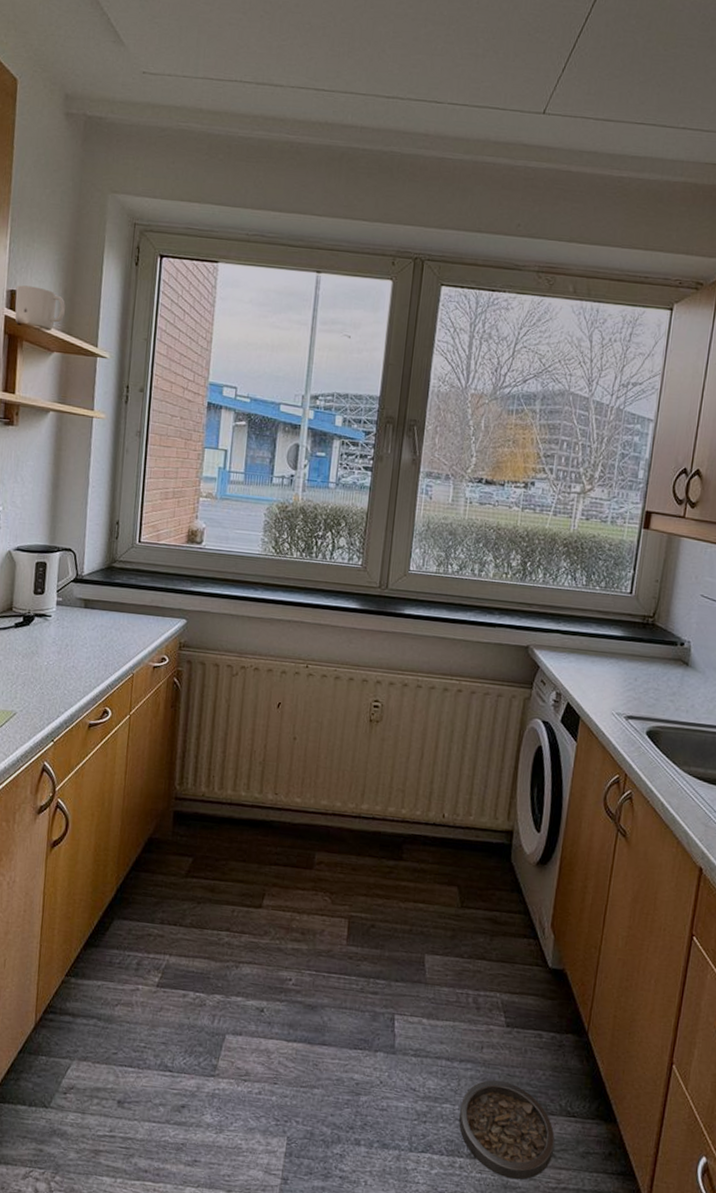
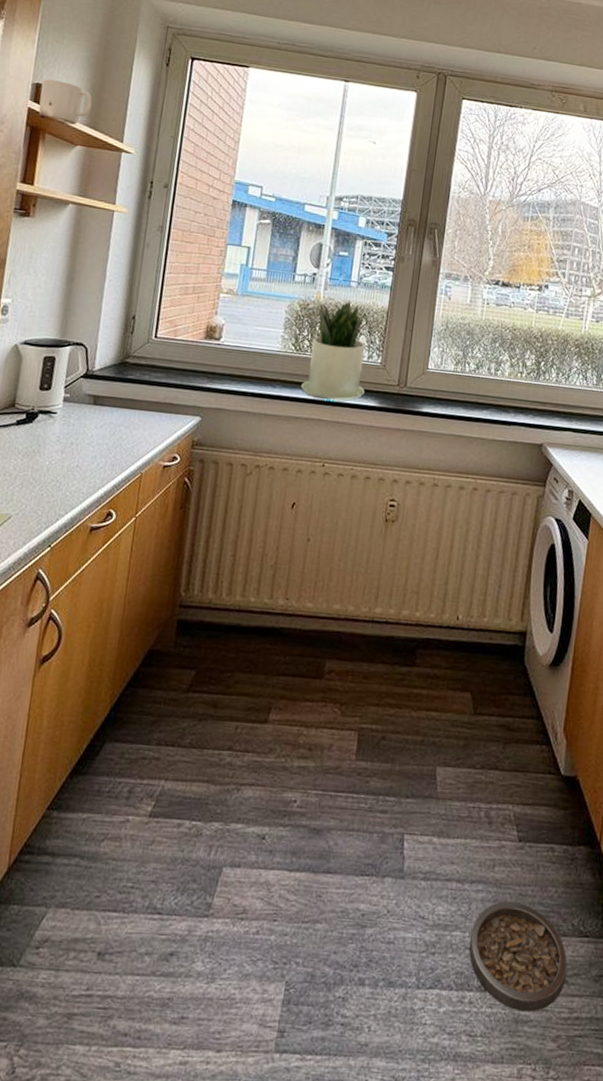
planter: none [282,502,346,604] -> present [301,300,366,402]

